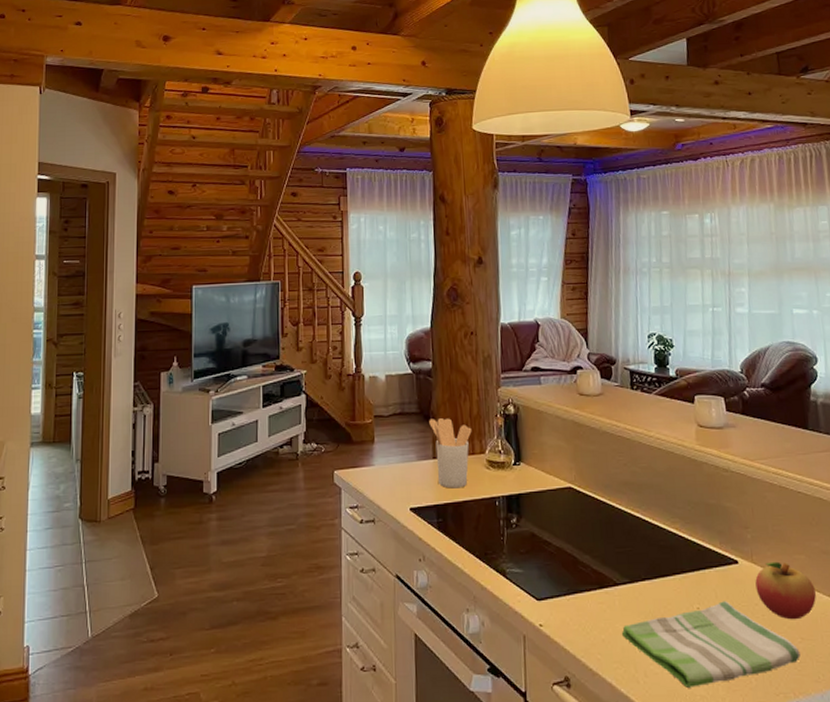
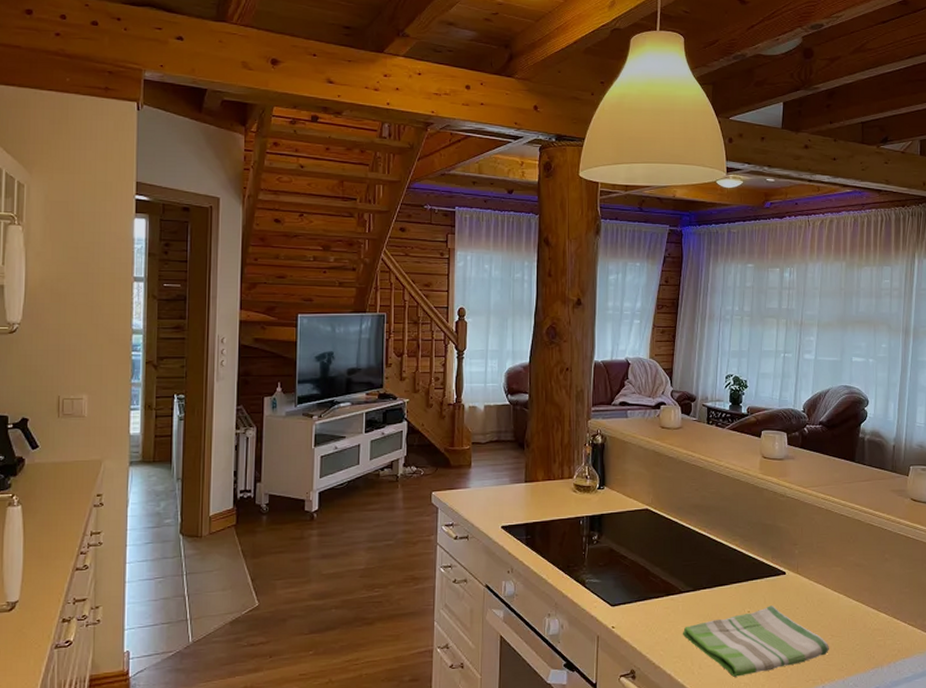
utensil holder: present [429,418,472,489] -> none [523,446,562,509]
fruit: present [755,561,816,620] -> none [798,573,847,621]

